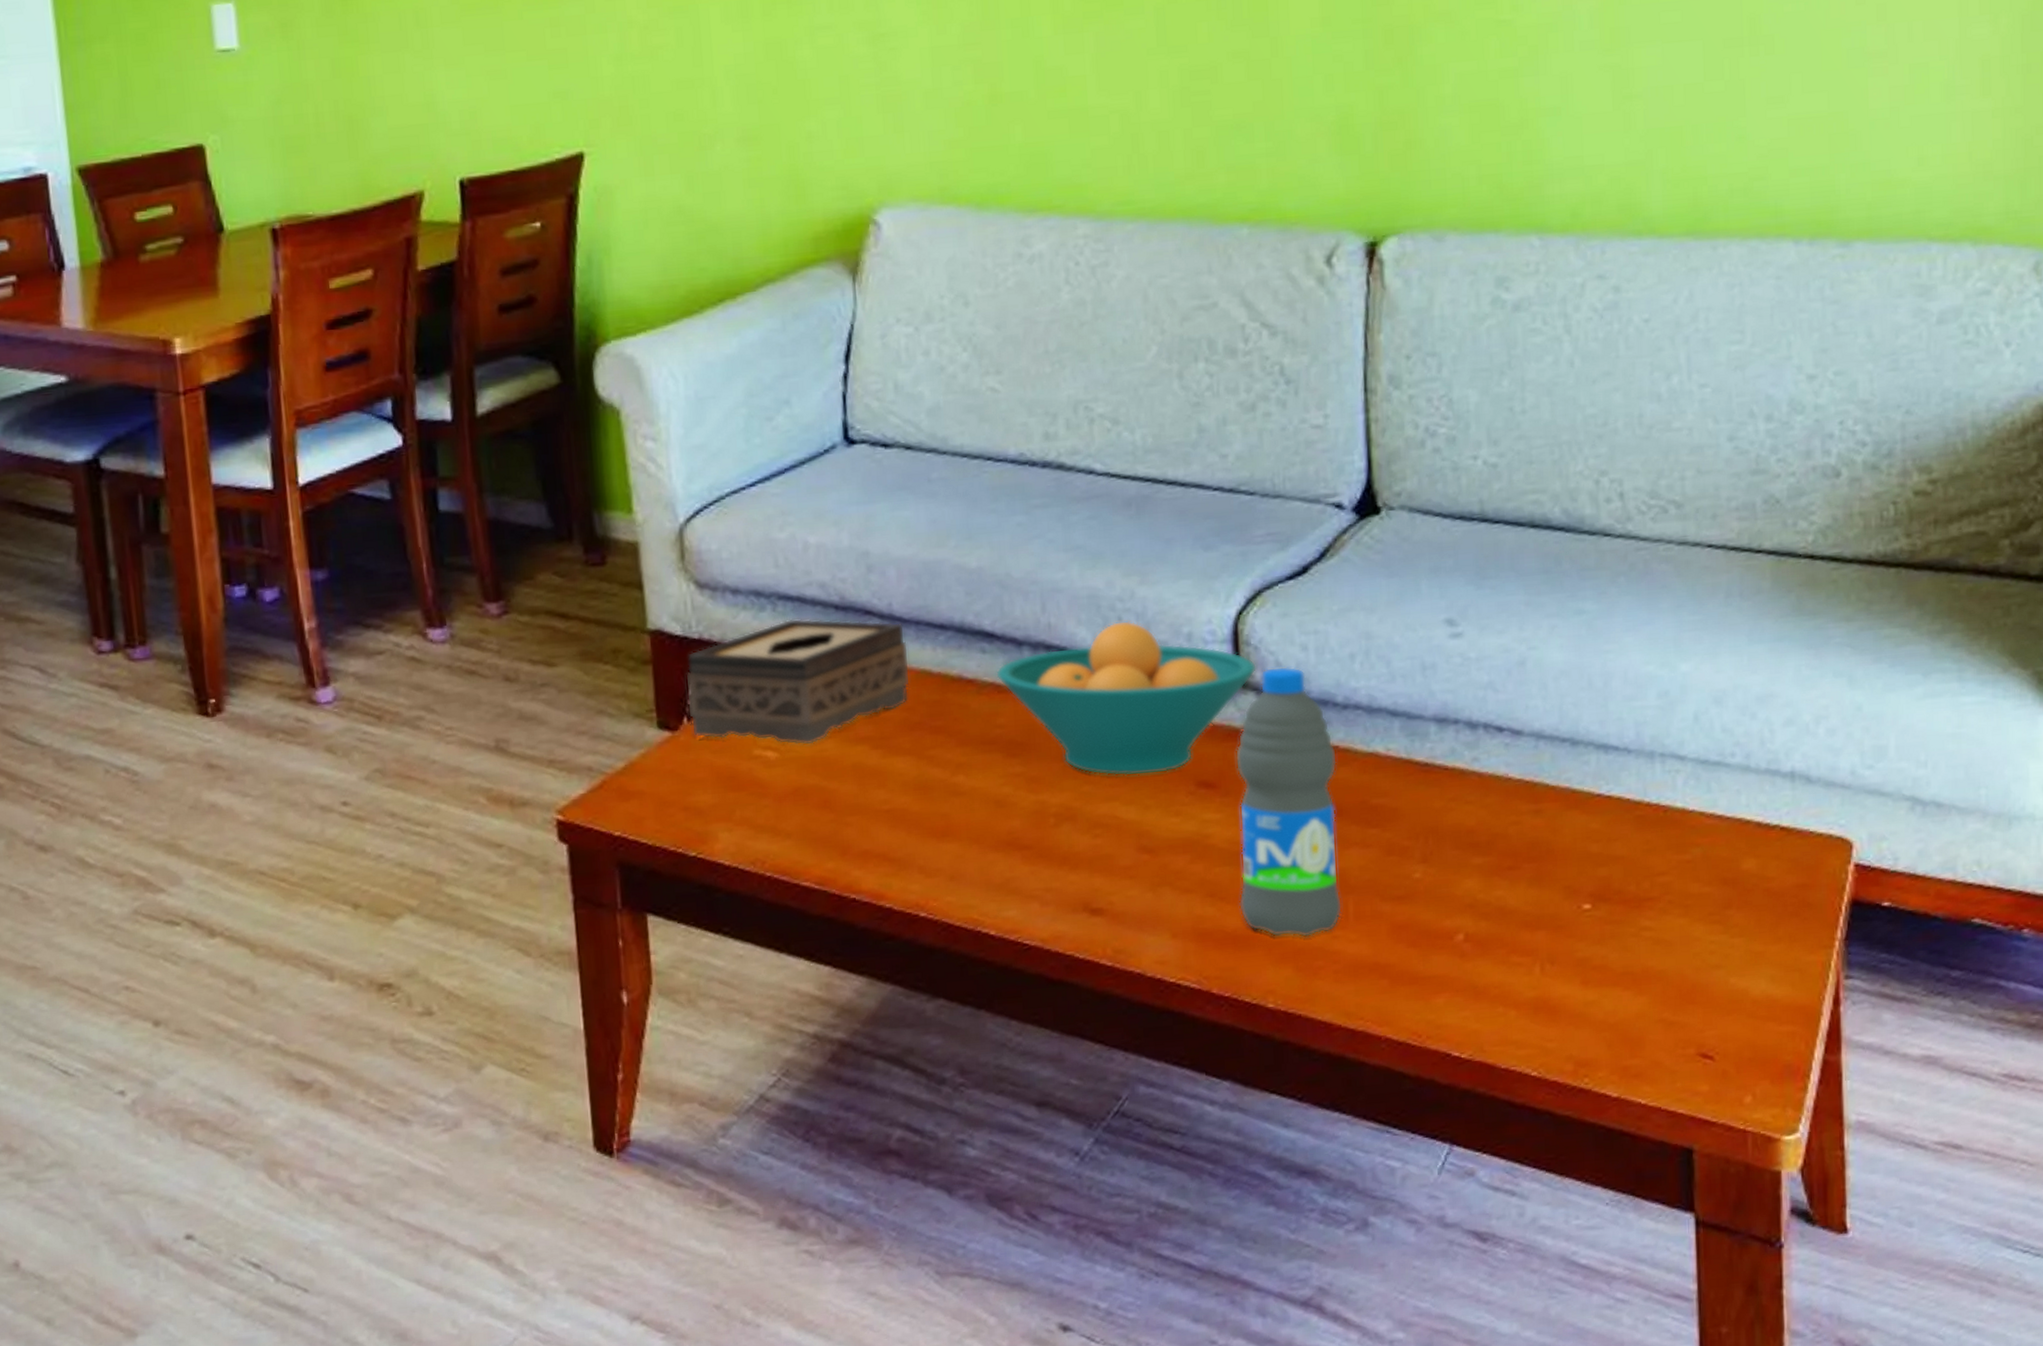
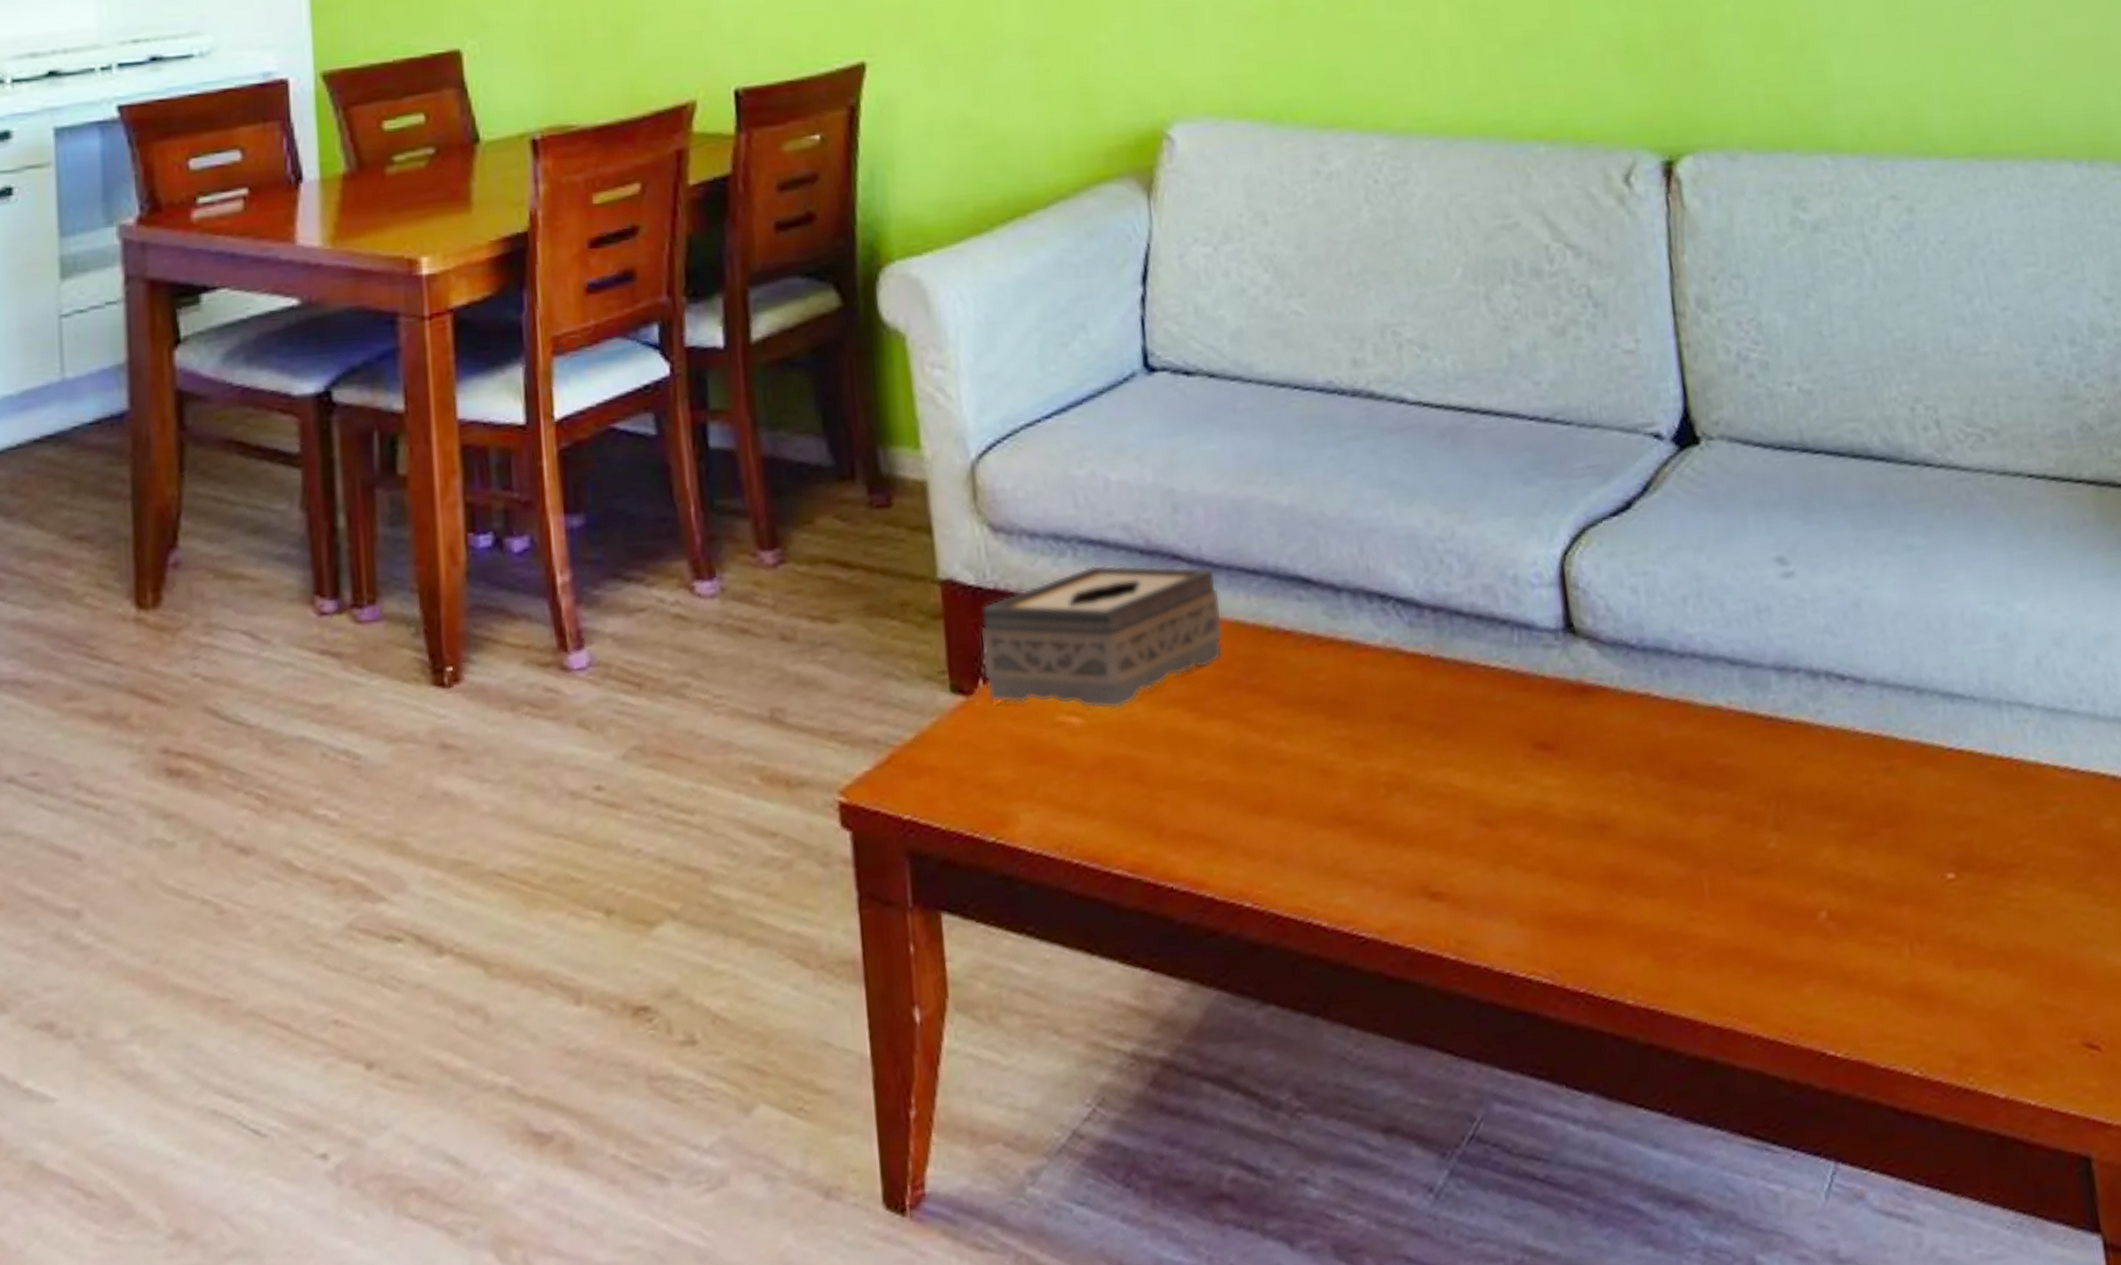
fruit bowl: present [996,620,1256,776] -> none [1314,562,1587,738]
water bottle: present [1235,666,1343,938] -> none [1571,611,1698,921]

